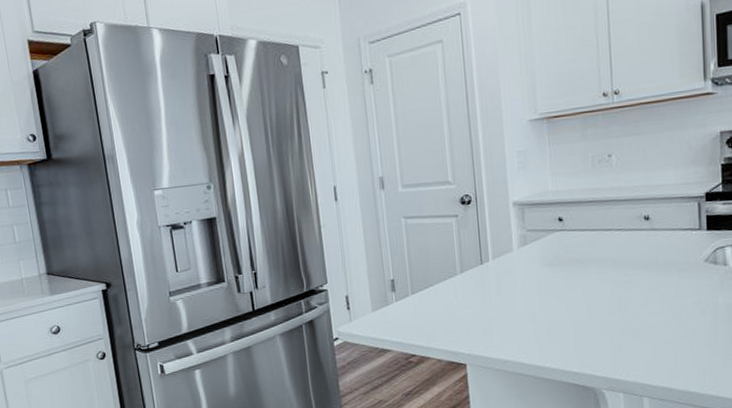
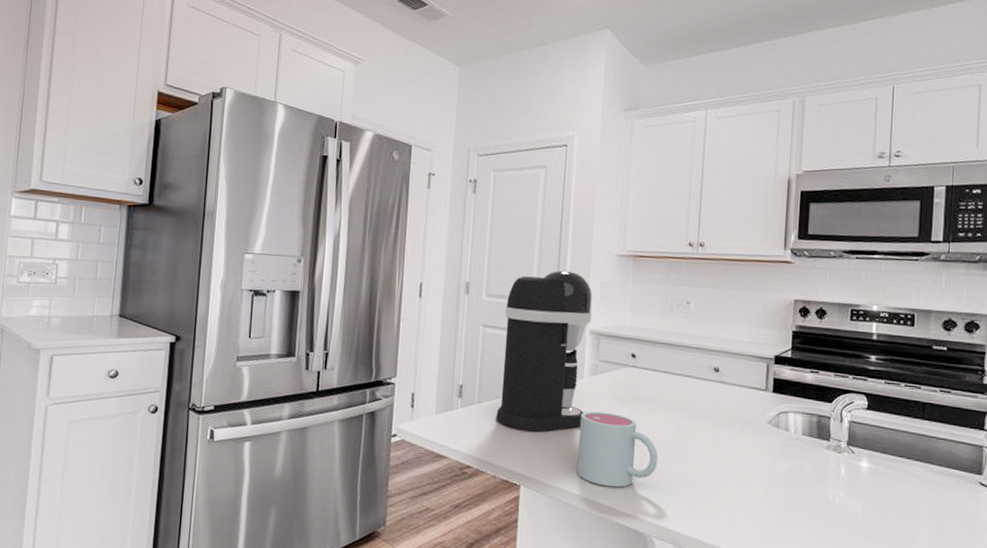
coffee maker: none [423,146,519,312] -> present [496,270,592,431]
mug: none [515,279,599,351] -> present [576,411,658,488]

